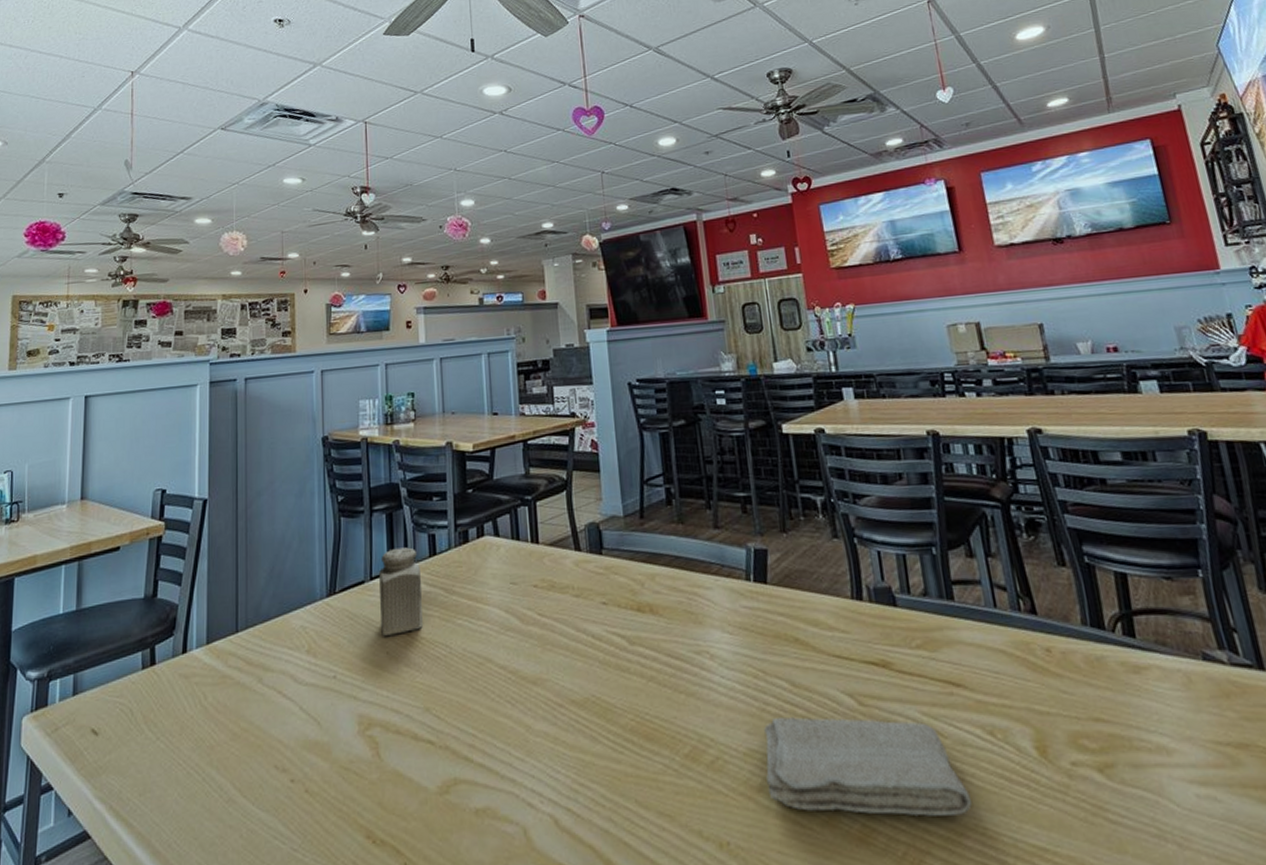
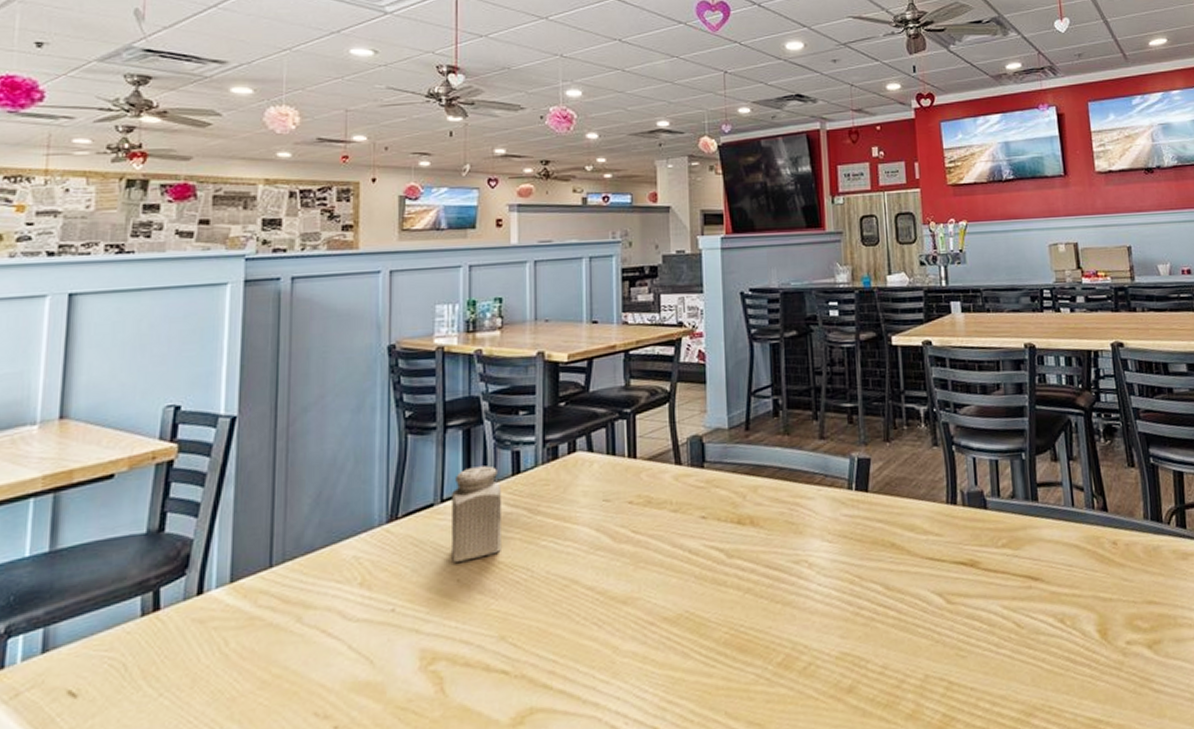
washcloth: present [764,716,972,816] -> none [856,615,1040,707]

